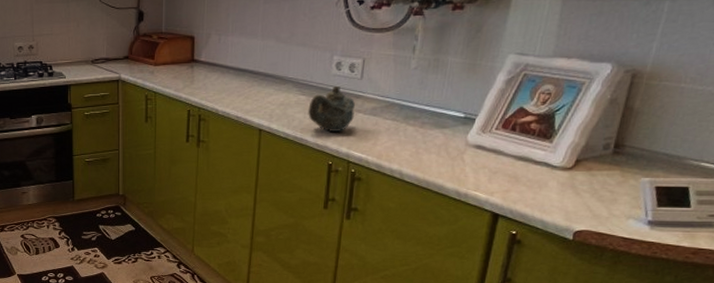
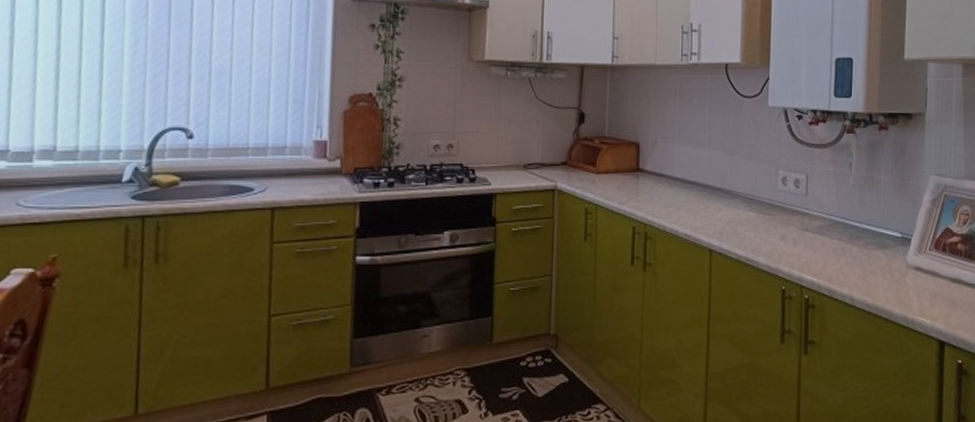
teapot: present [308,85,355,131] -> none [758,202,803,252]

